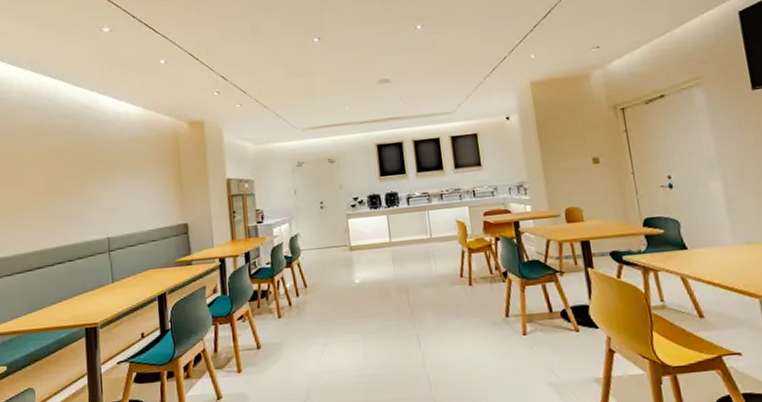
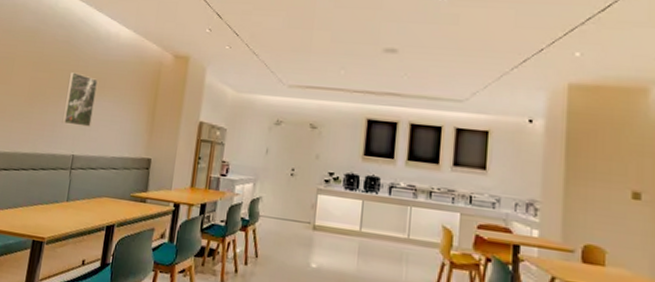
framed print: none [86,158,120,211] -> present [61,72,98,127]

